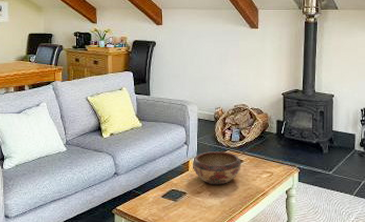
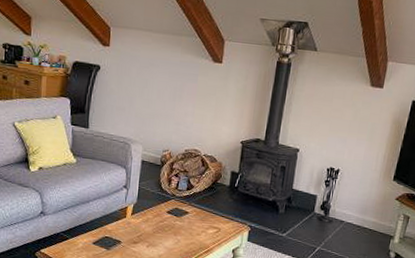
decorative bowl: present [193,151,241,185] -> none [131,198,187,237]

